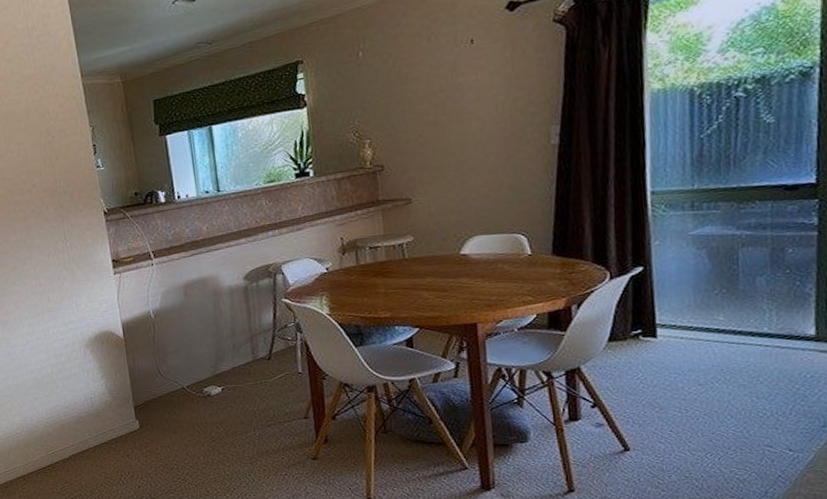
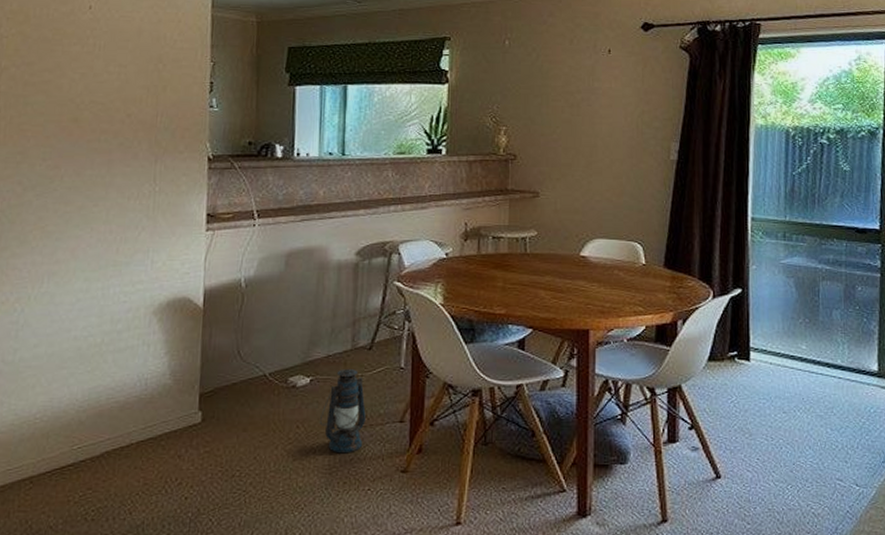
lantern: none [234,376,274,447] -> present [319,368,366,454]

